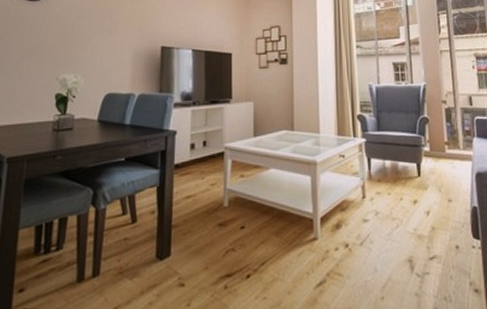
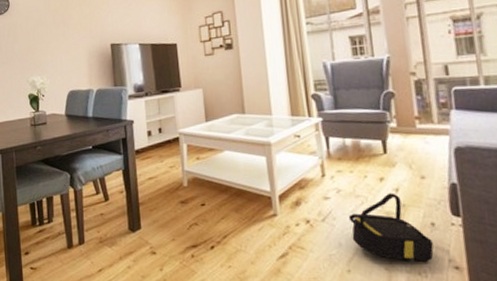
backpack: none [384,215,458,287] -> present [348,193,434,263]

